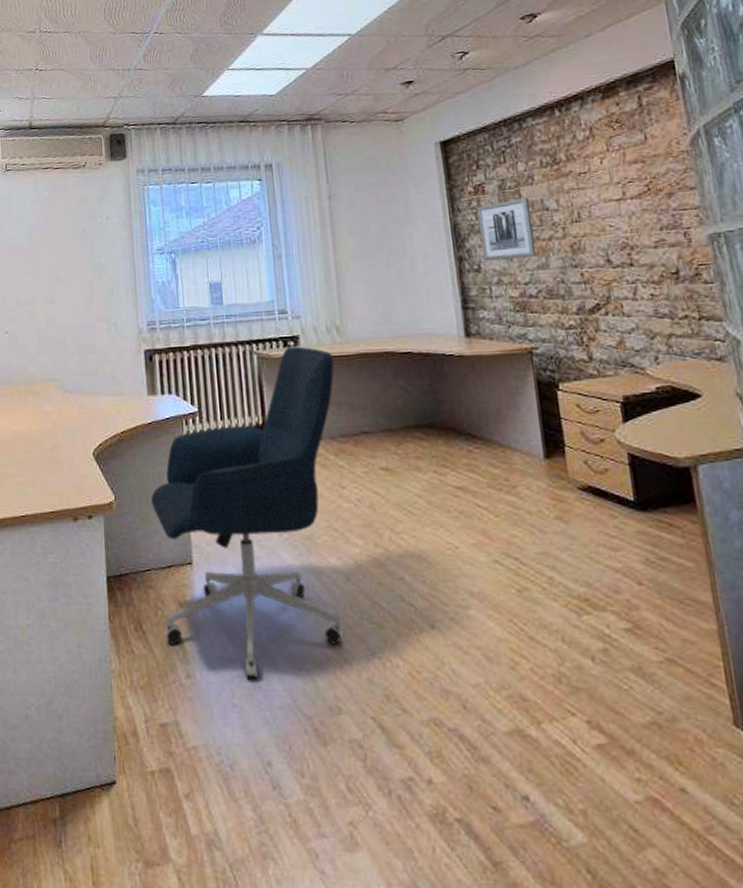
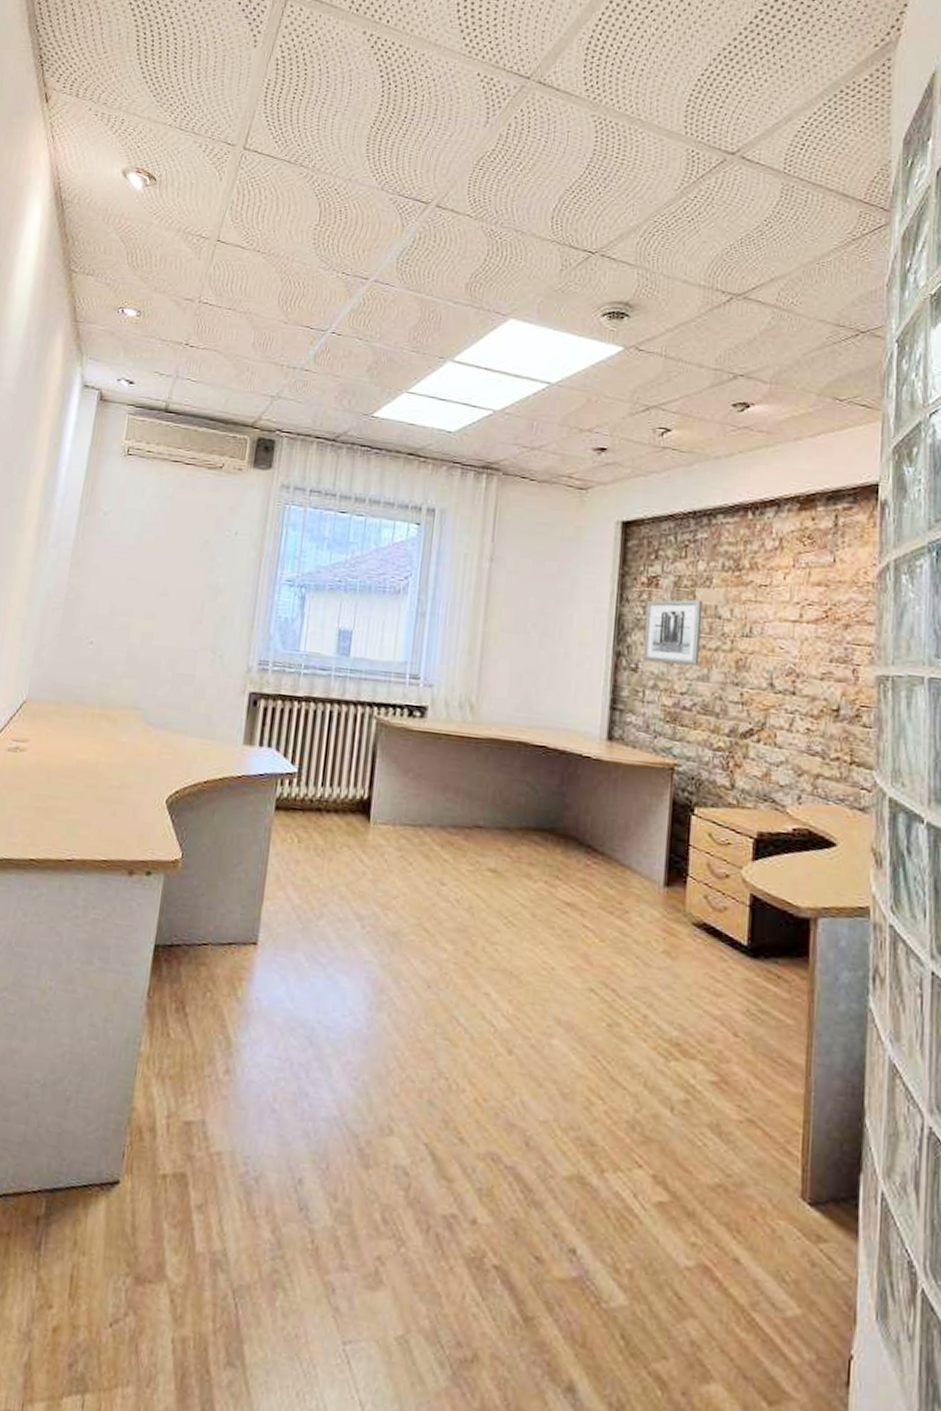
office chair: present [151,346,344,678] -> none [209,717,461,1084]

